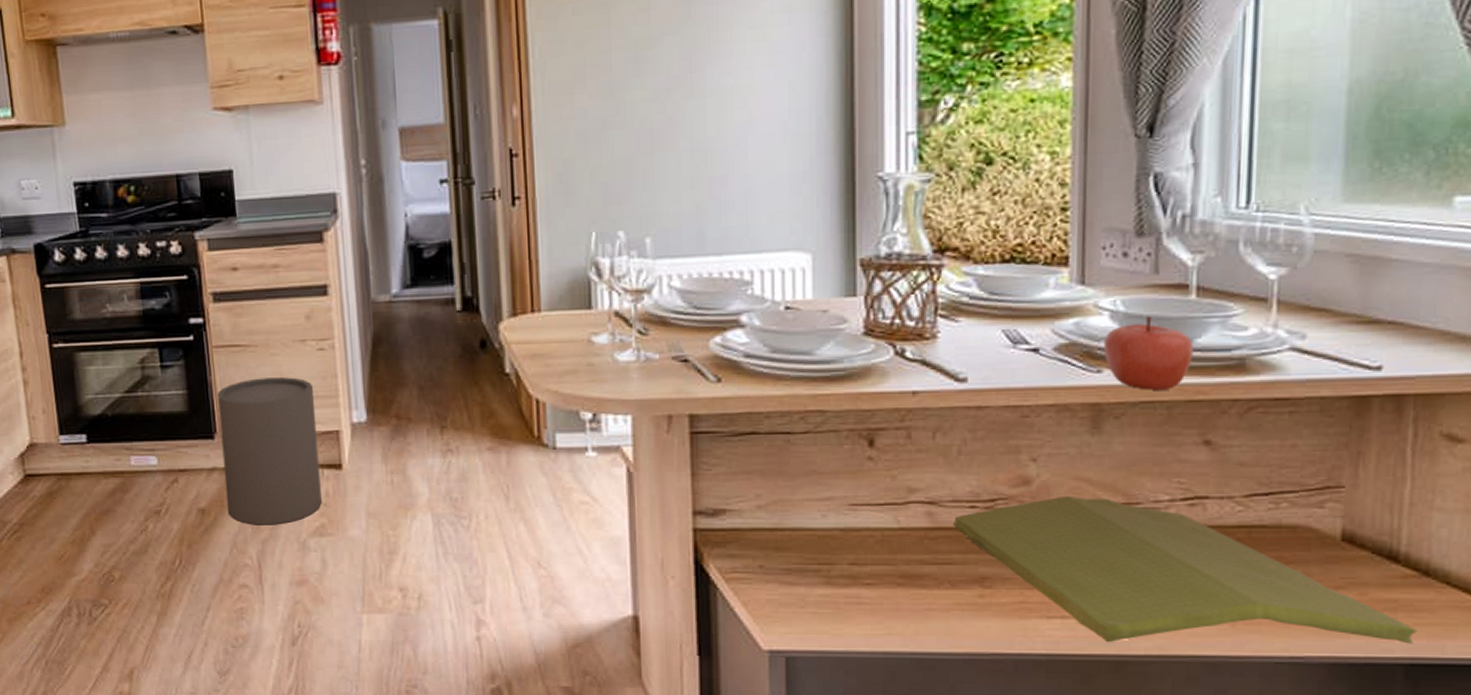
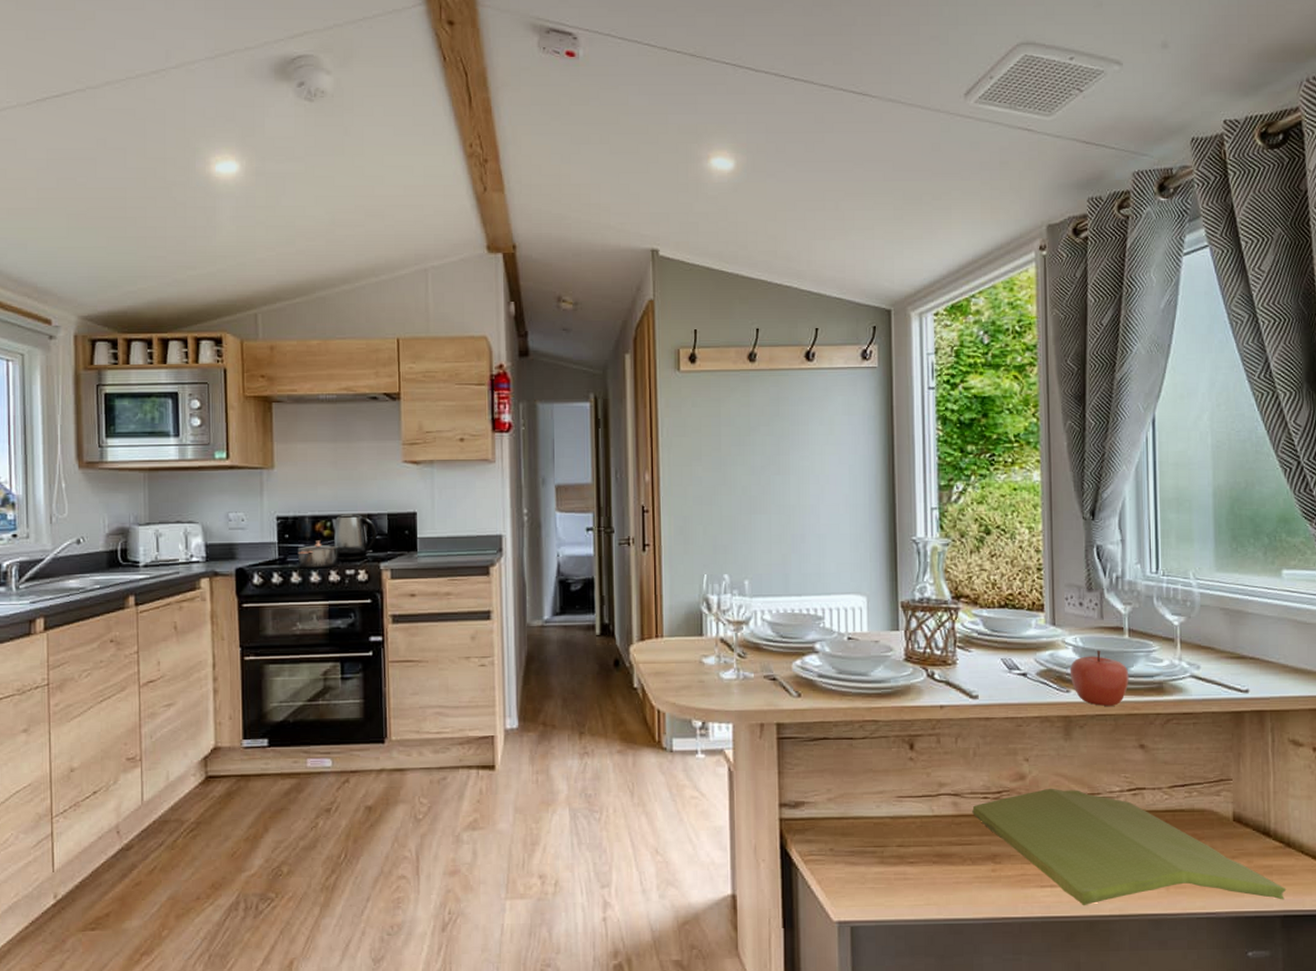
cooking pot: none [99,208,148,242] -> present [297,540,340,569]
kettle: none [135,175,189,232] -> present [332,514,378,562]
trash can: present [218,377,322,525] -> none [390,689,476,821]

